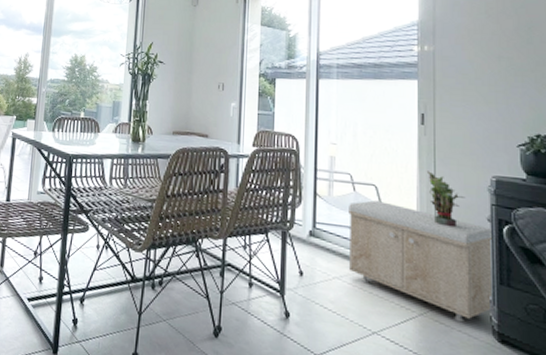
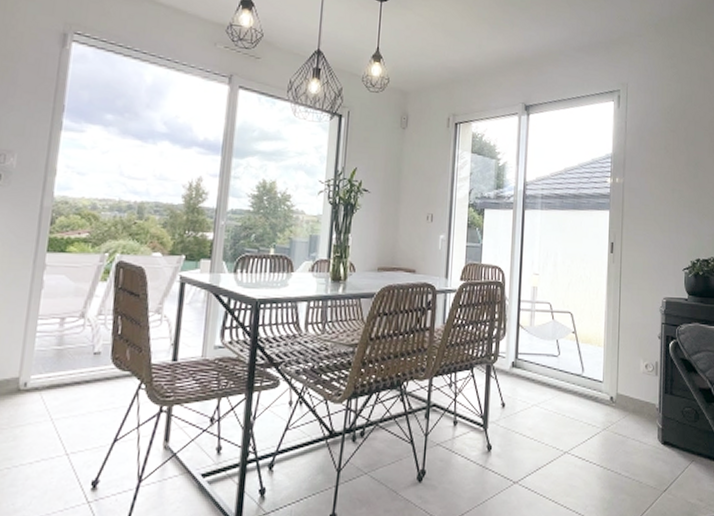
storage bench: present [349,200,495,323] -> none [546,327,663,431]
potted plant: present [428,171,466,228] -> none [614,296,643,347]

